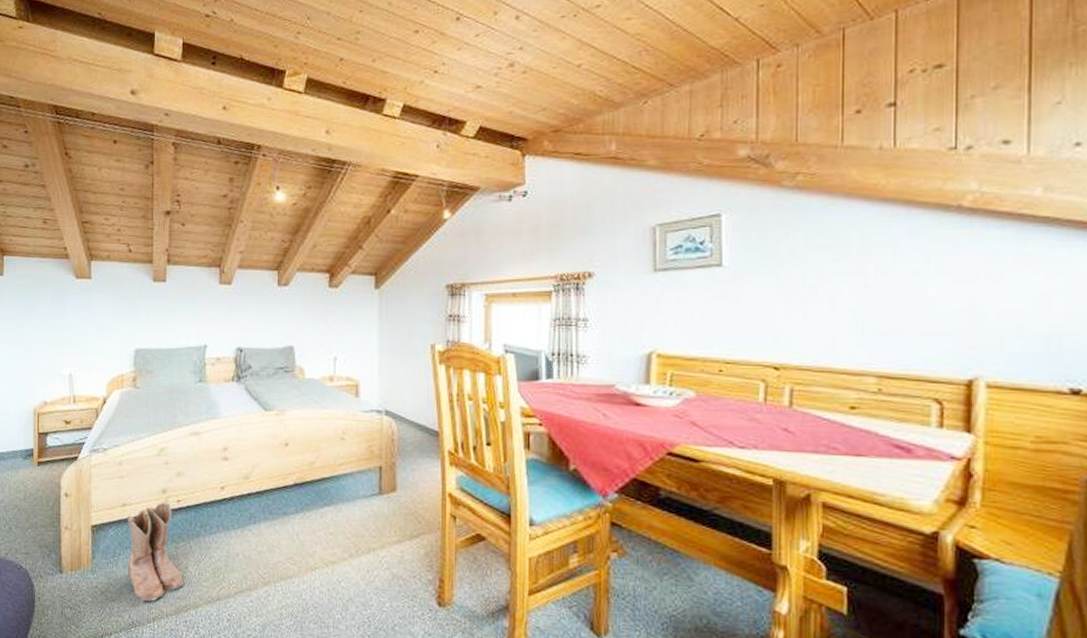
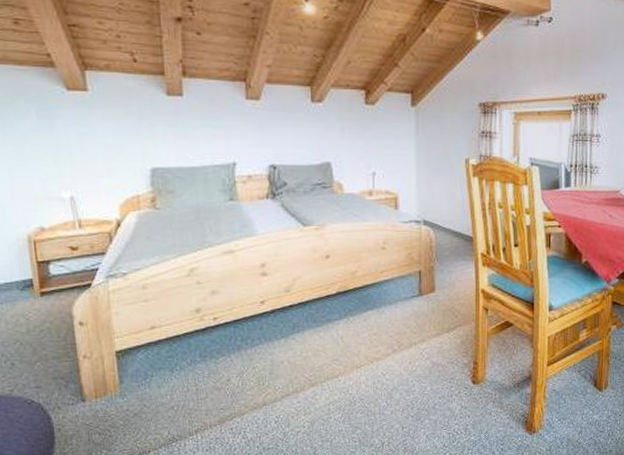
boots: present [127,502,183,602] -> none [157,321,226,417]

